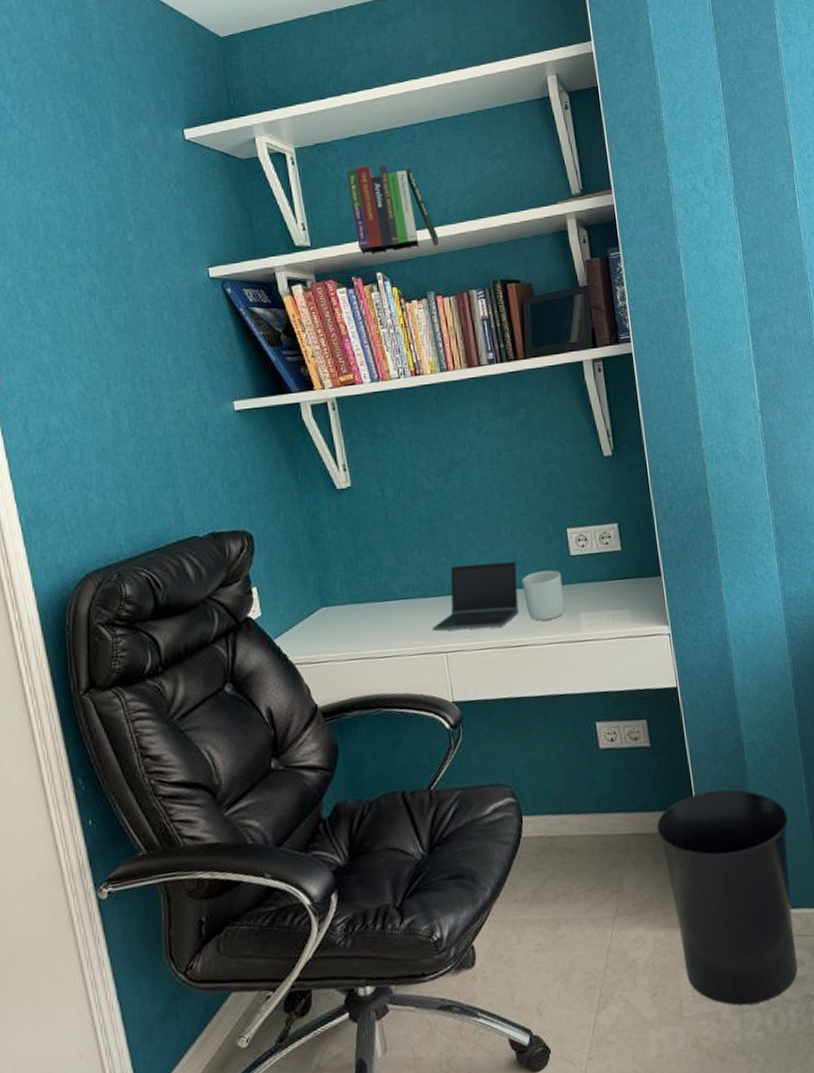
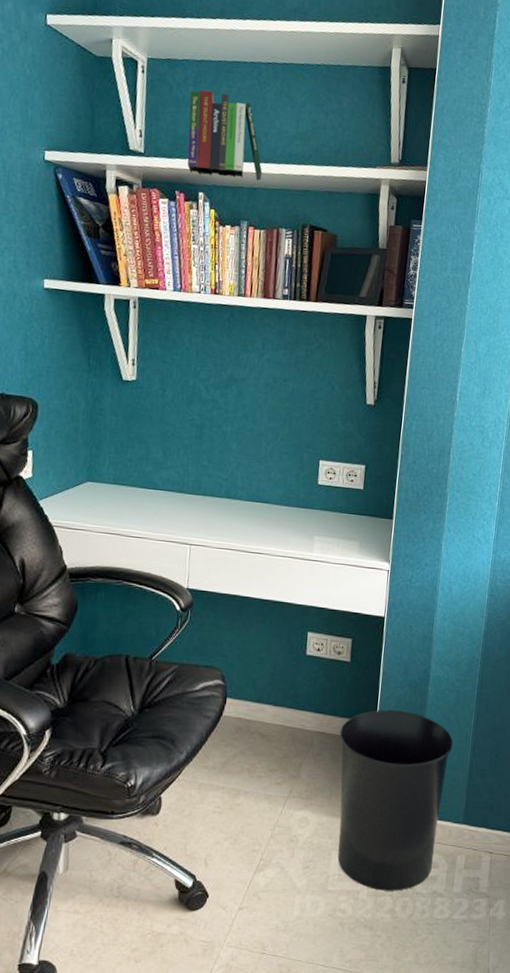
laptop computer: present [432,560,519,632] -> none [182,471,269,533]
mug: present [521,570,565,621] -> none [269,492,306,536]

